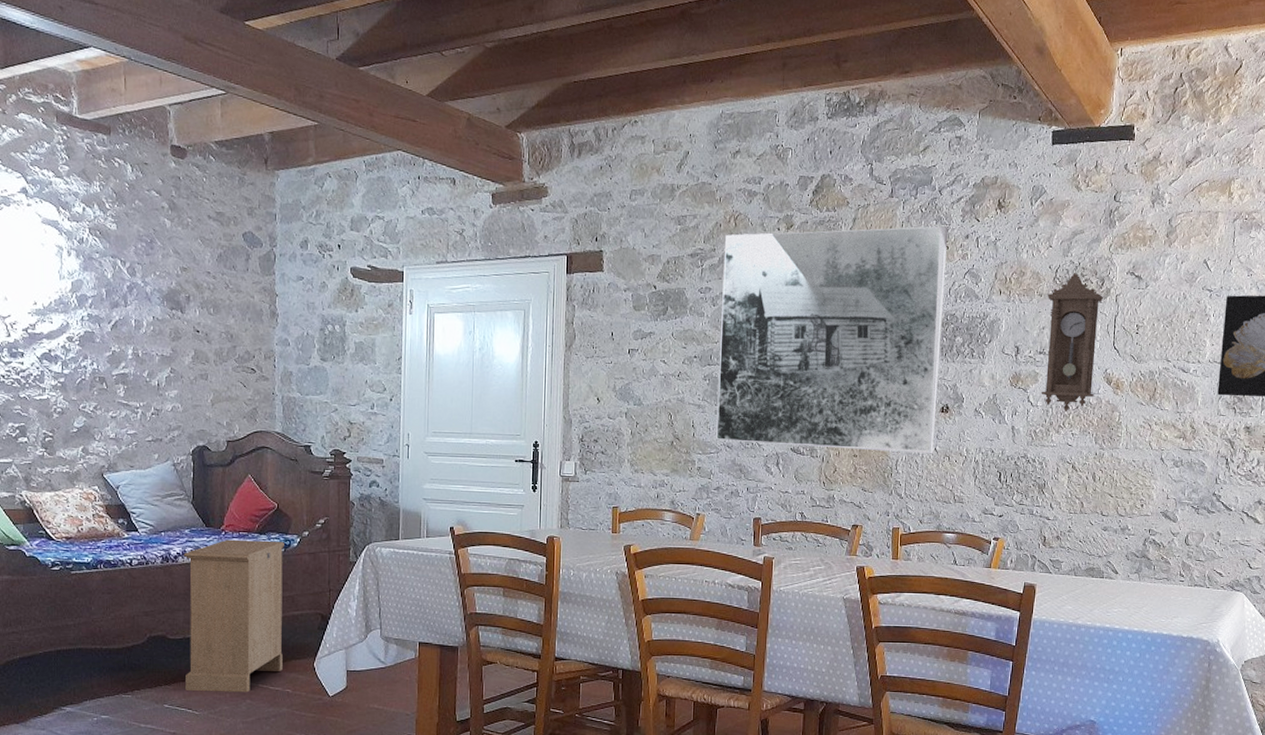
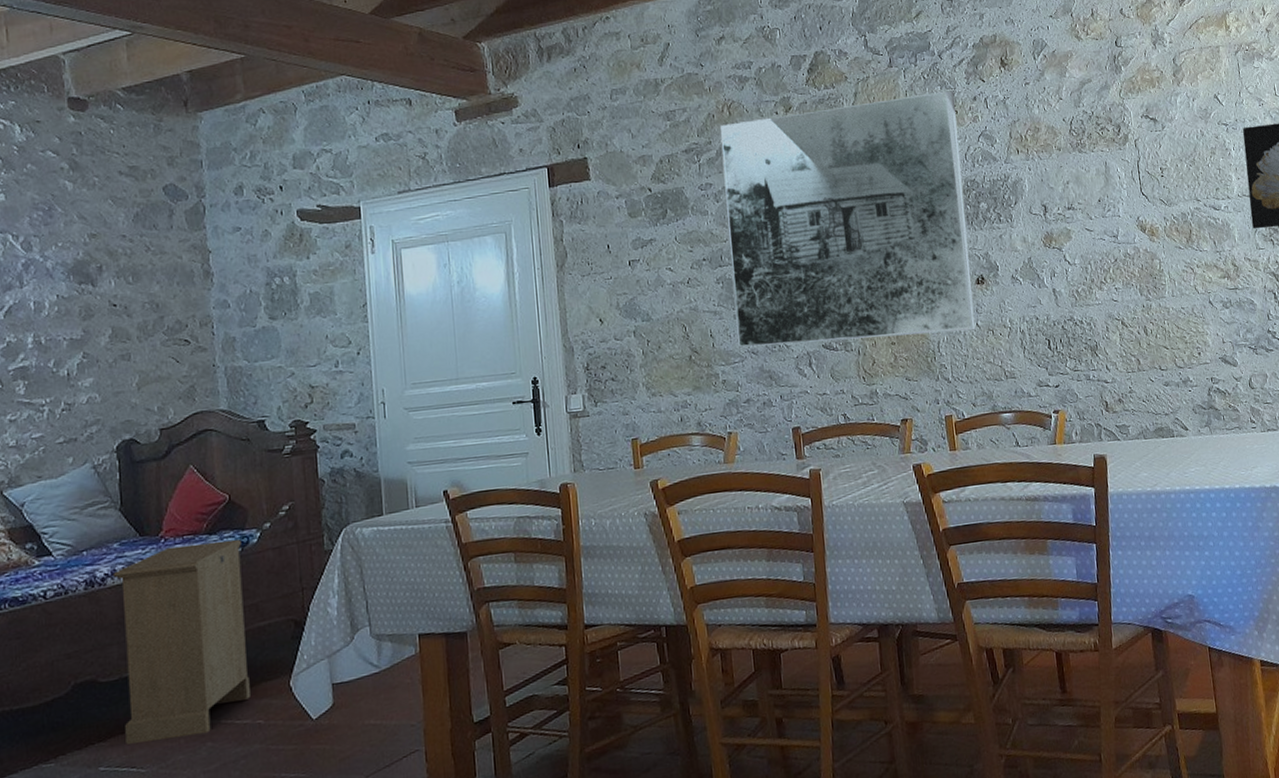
pendulum clock: present [1041,273,1104,412] -> none [1065,123,1131,267]

